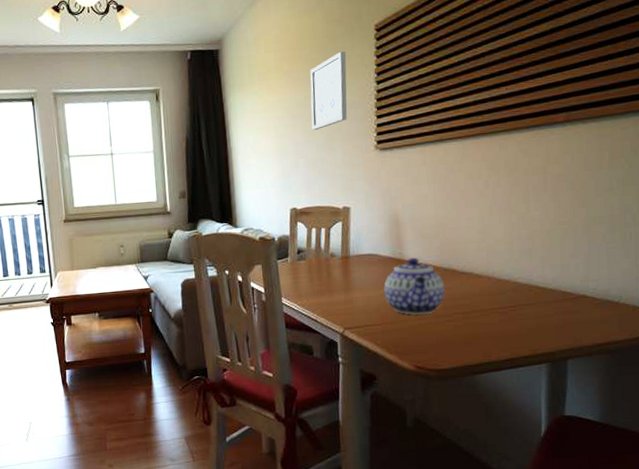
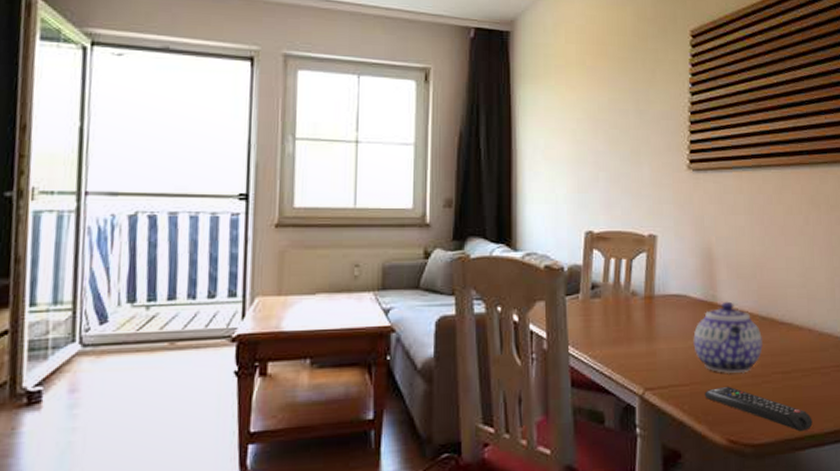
wall art: present [310,51,347,131] -> none [615,53,659,140]
remote control: none [394,324,490,360] -> present [704,386,813,432]

